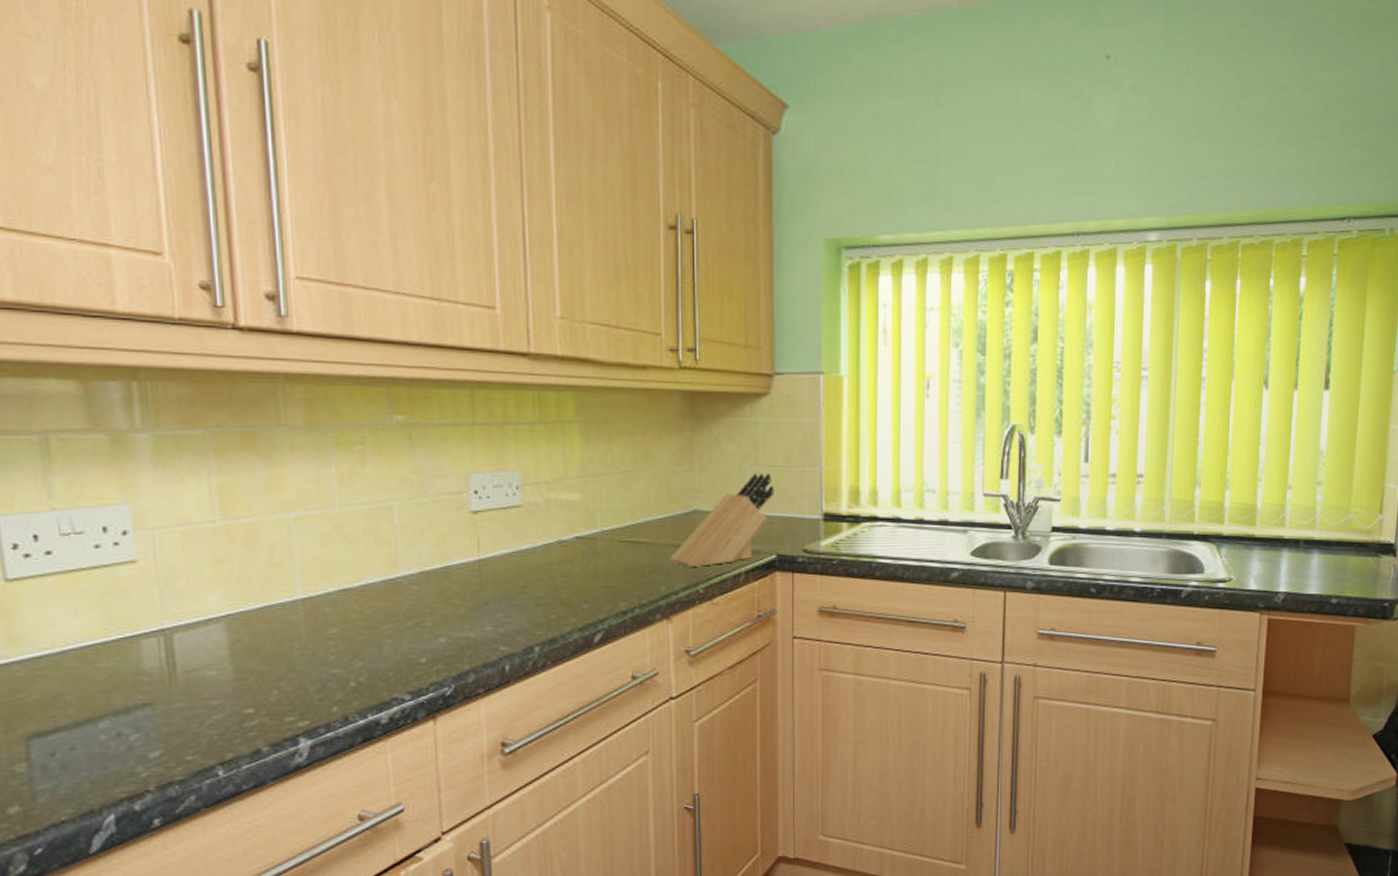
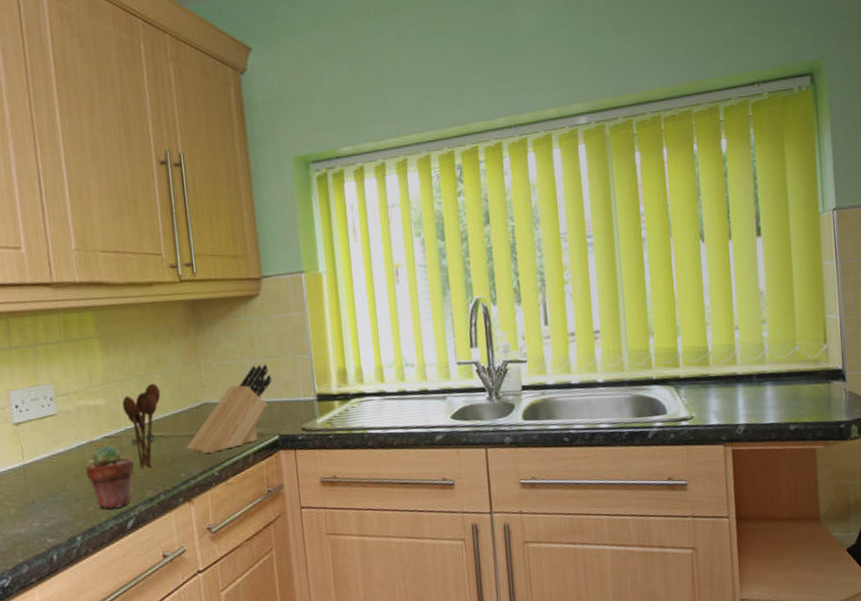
potted succulent: none [551,547,607,619] -> present [85,445,134,509]
utensil holder: none [599,482,646,578] -> present [122,384,161,469]

